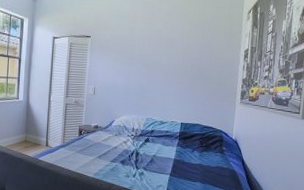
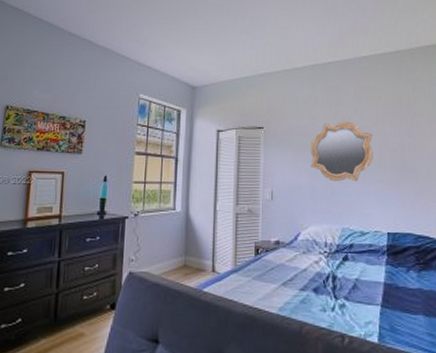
mirror: none [126,34,178,83] -> present [310,121,373,182]

